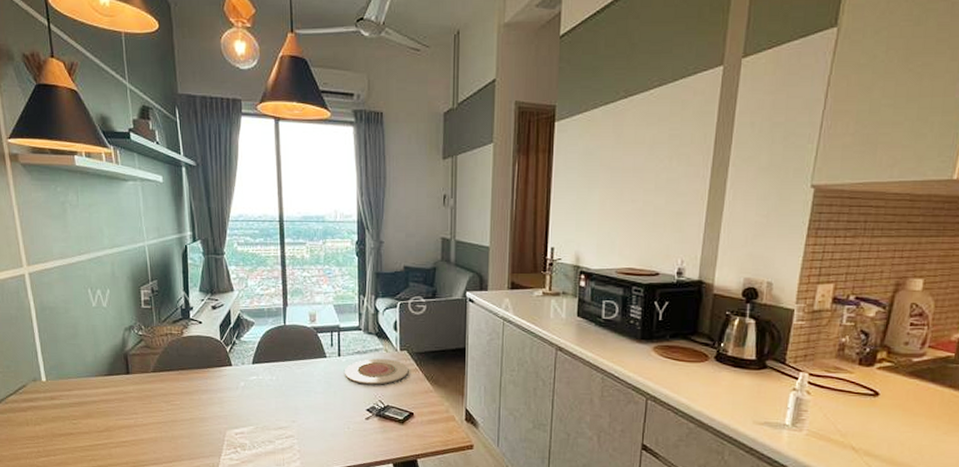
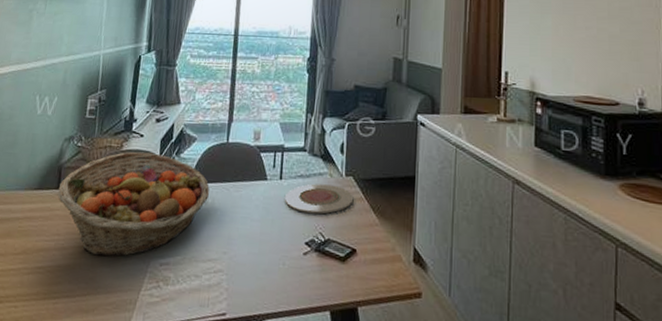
fruit basket: none [127,337,272,430] -> present [57,151,210,257]

